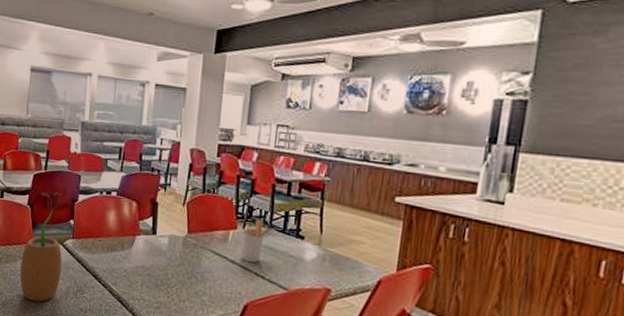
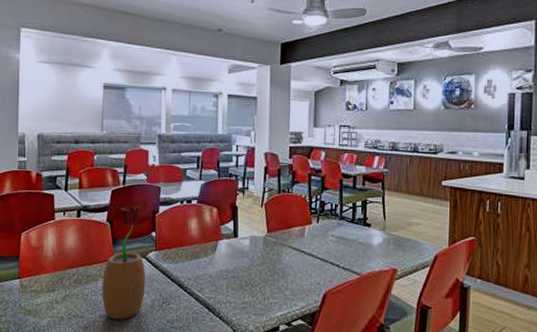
utensil holder: present [240,219,276,263] -> none [316,212,346,253]

